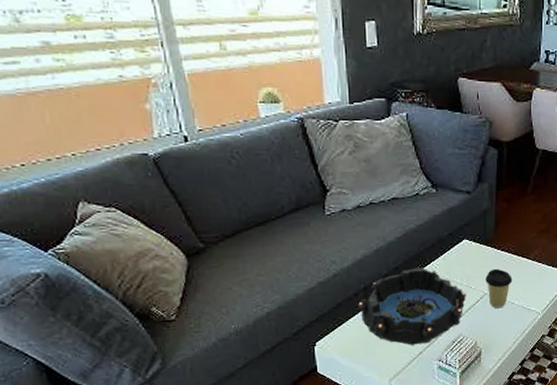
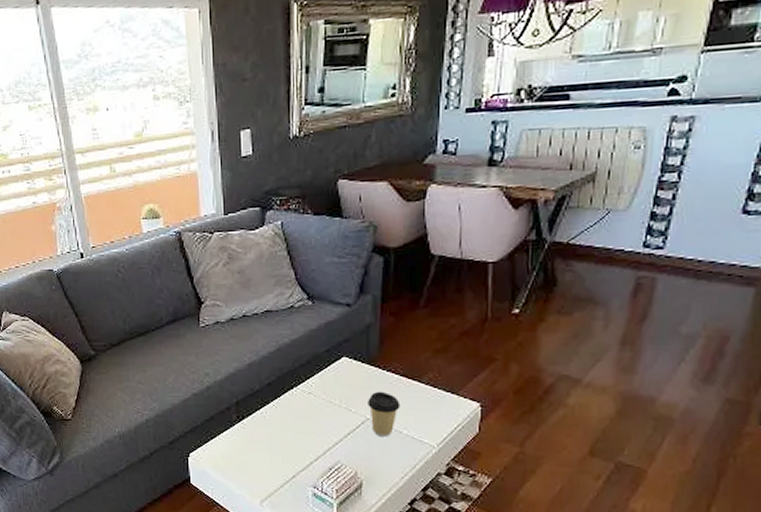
decorative bowl: present [358,267,466,345] -> none [230,385,345,467]

